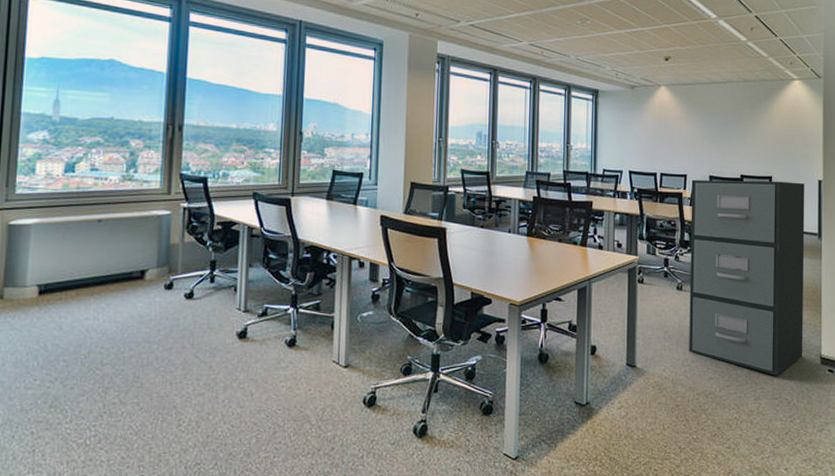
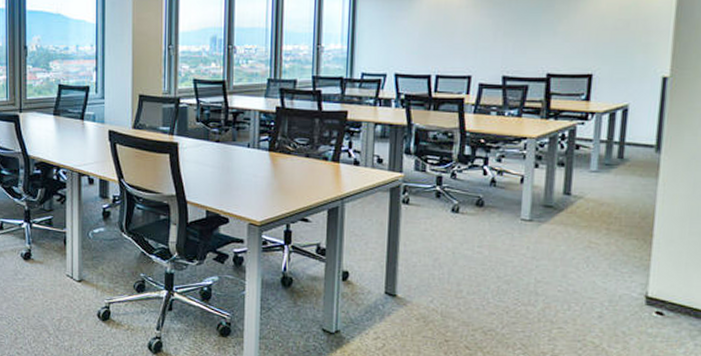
filing cabinet: present [689,179,805,375] -> none [464,80,641,315]

